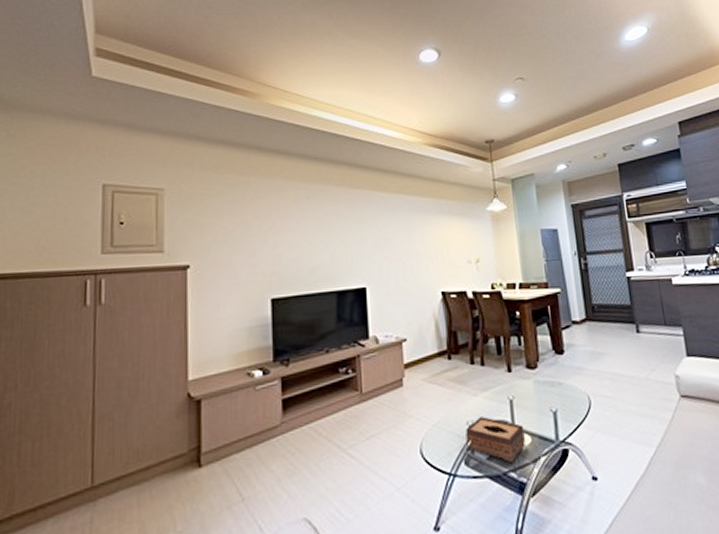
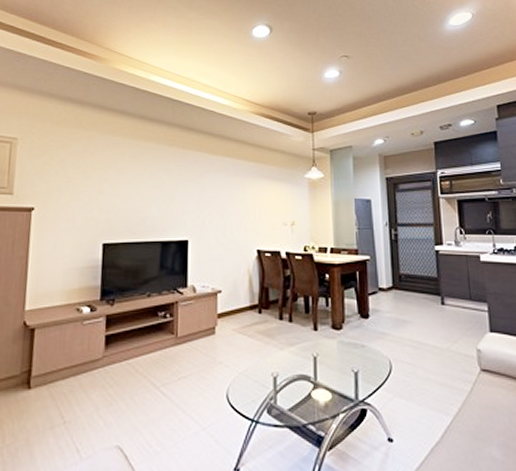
tissue box: present [465,416,526,463] -> none [270,370,326,417]

